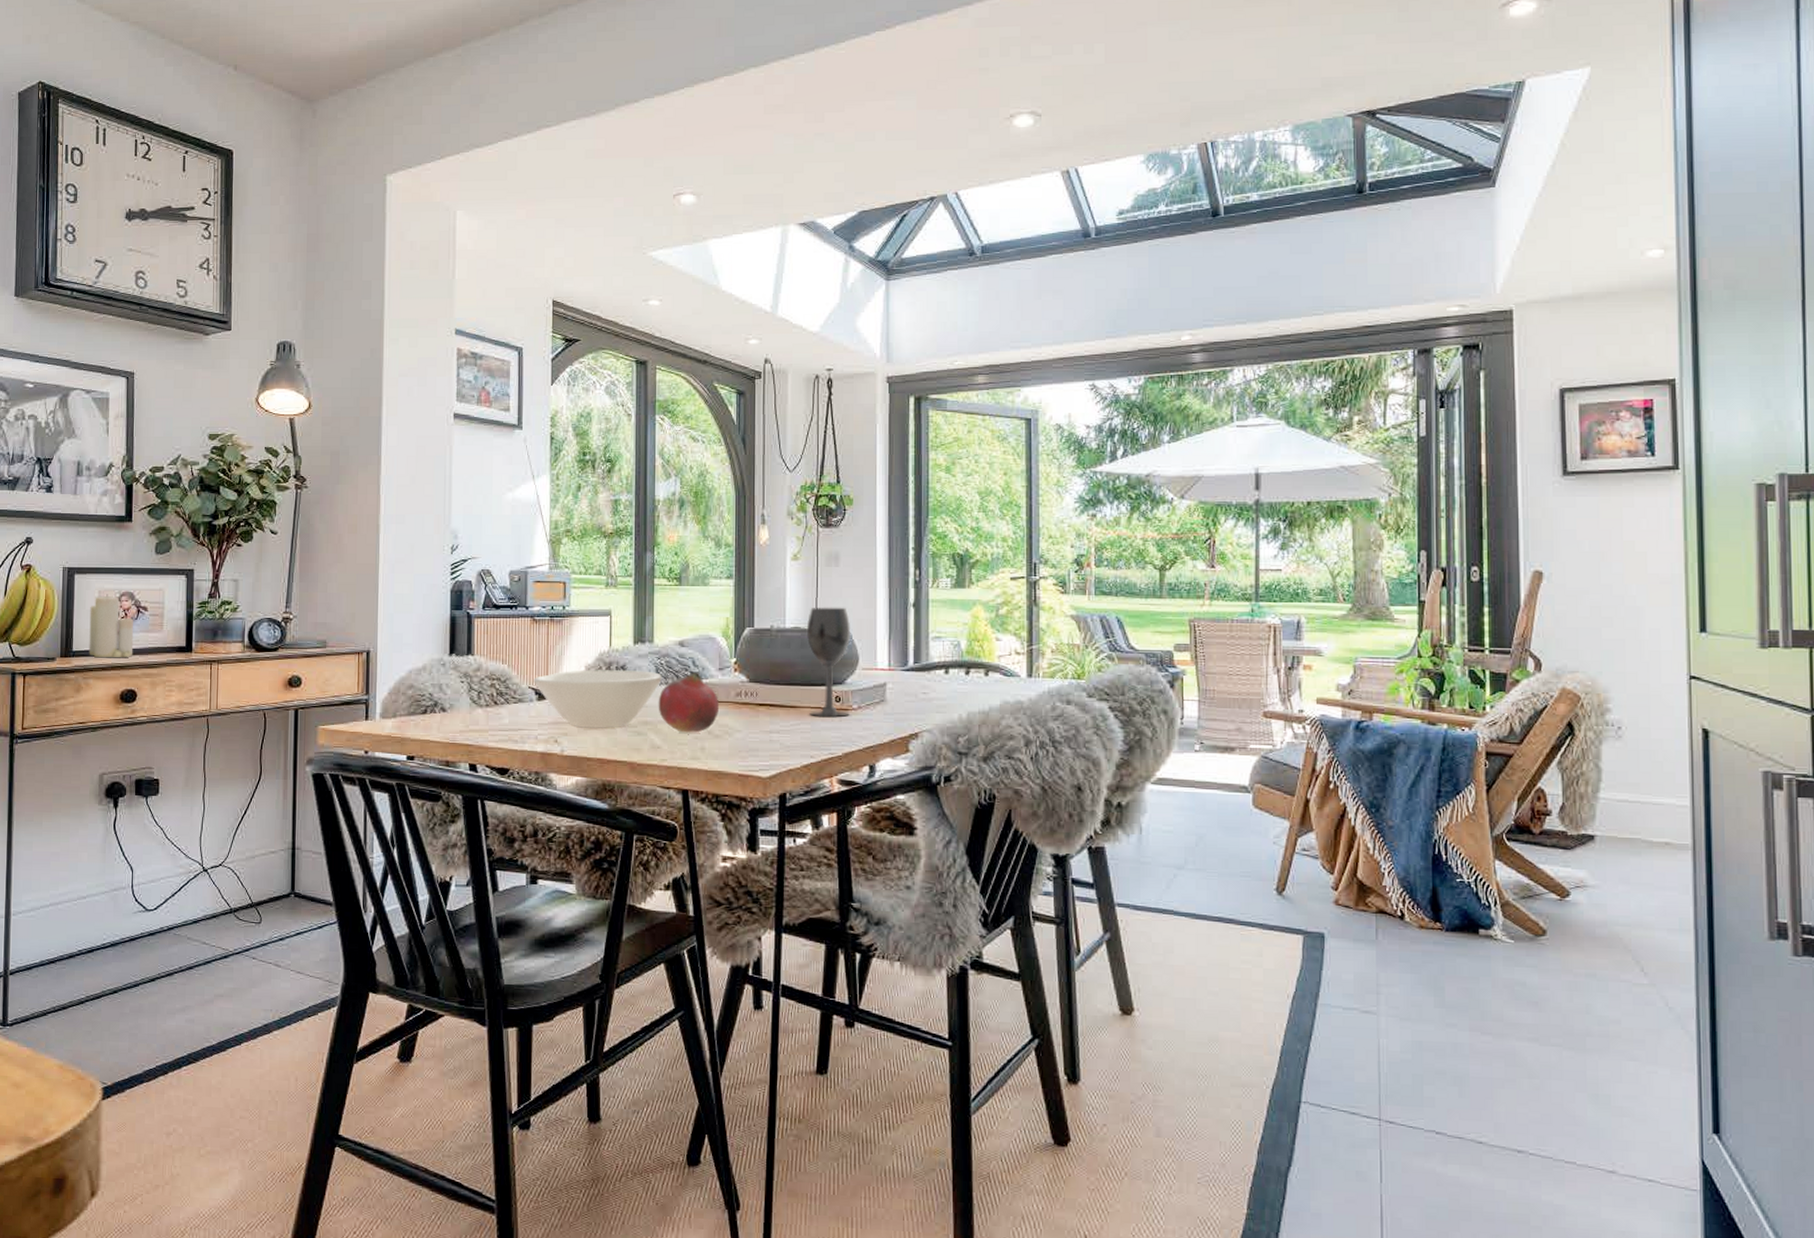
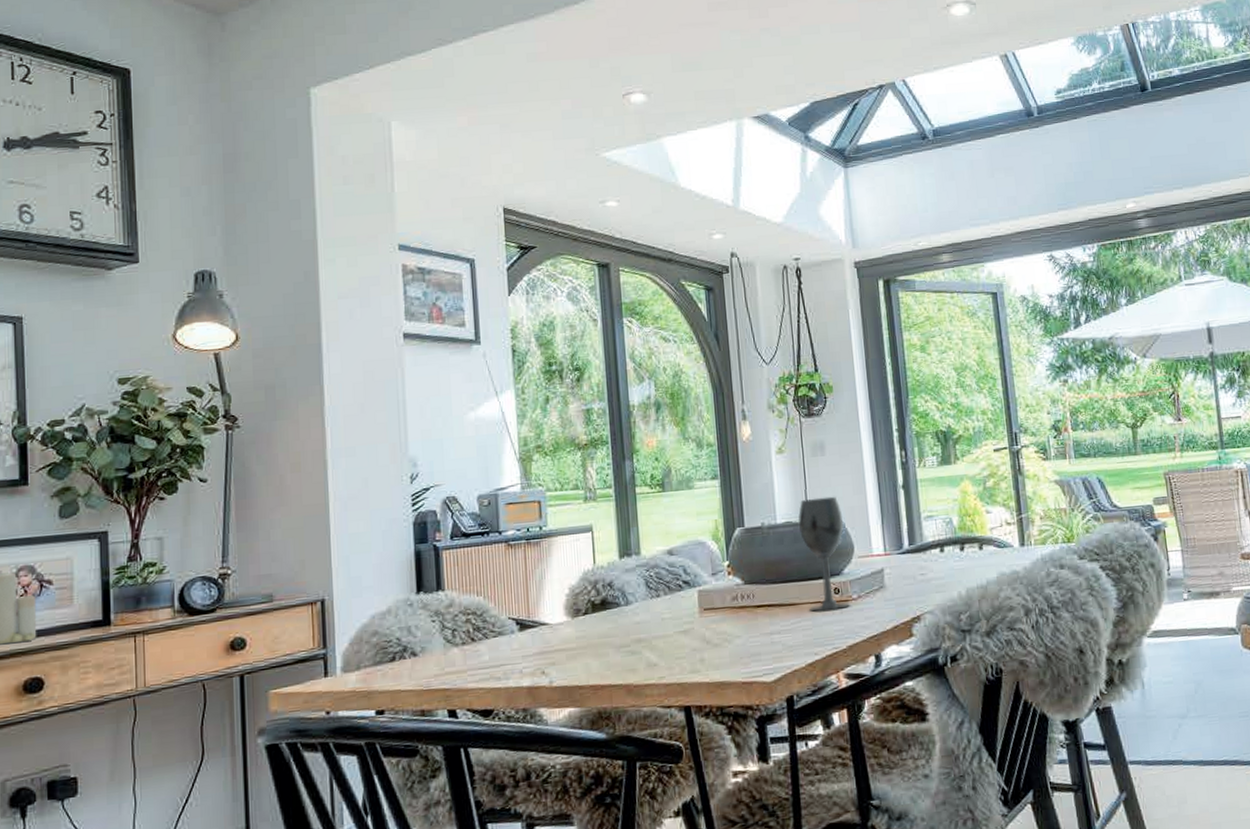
bowl: present [534,670,662,729] -> none [513,585,653,655]
fruit: present [658,672,719,733] -> none [650,580,715,646]

